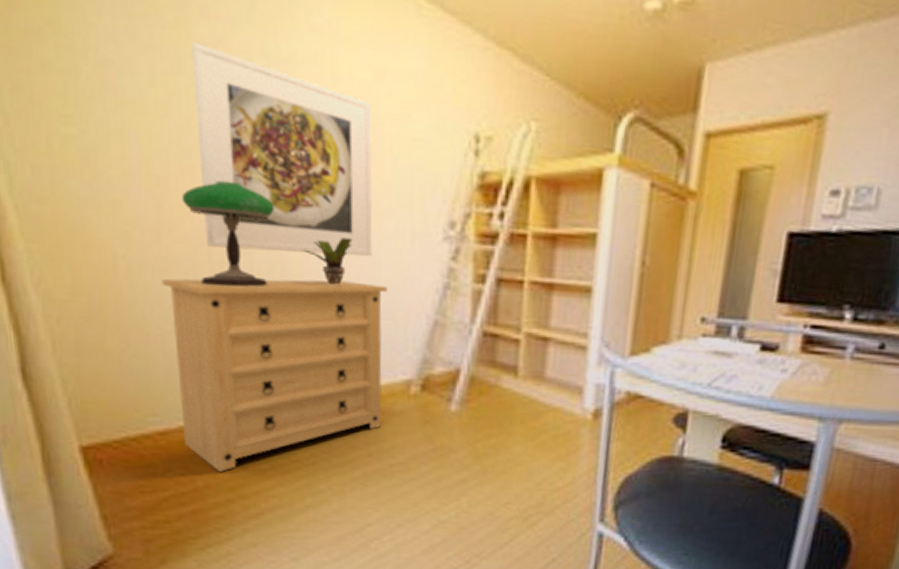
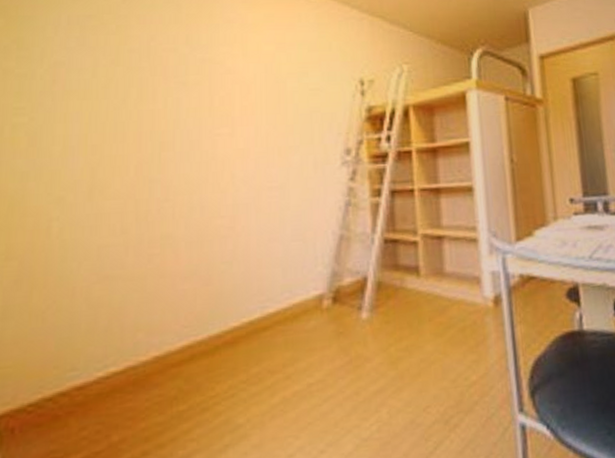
dresser: present [162,278,387,472] -> none [91,211,298,422]
table lamp: present [181,180,275,288] -> none [113,141,195,234]
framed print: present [192,42,373,257] -> none [129,41,281,199]
potted plant: present [302,237,353,285] -> none [219,174,264,217]

